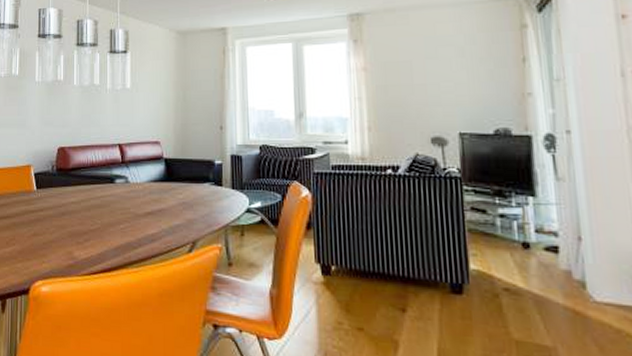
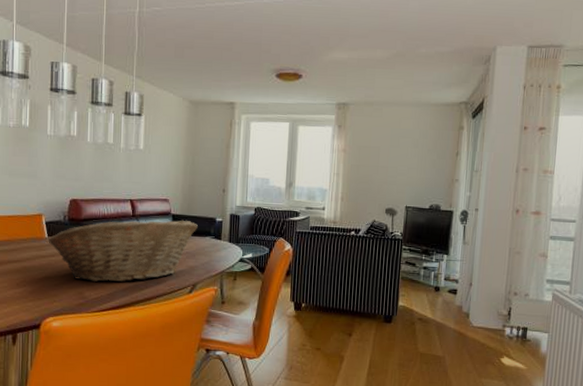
fruit basket: none [36,165,194,240] -> present [48,220,198,283]

